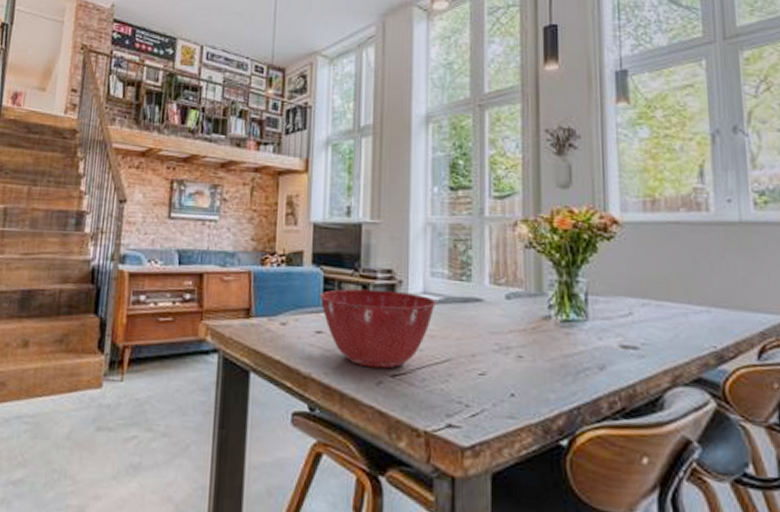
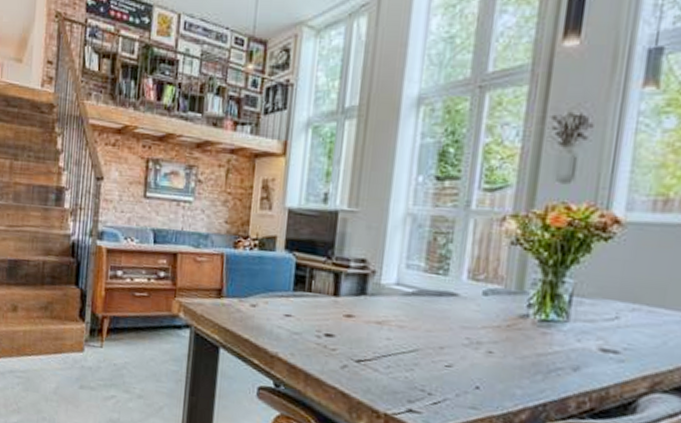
mixing bowl: present [319,288,436,369] -> none [290,275,408,354]

